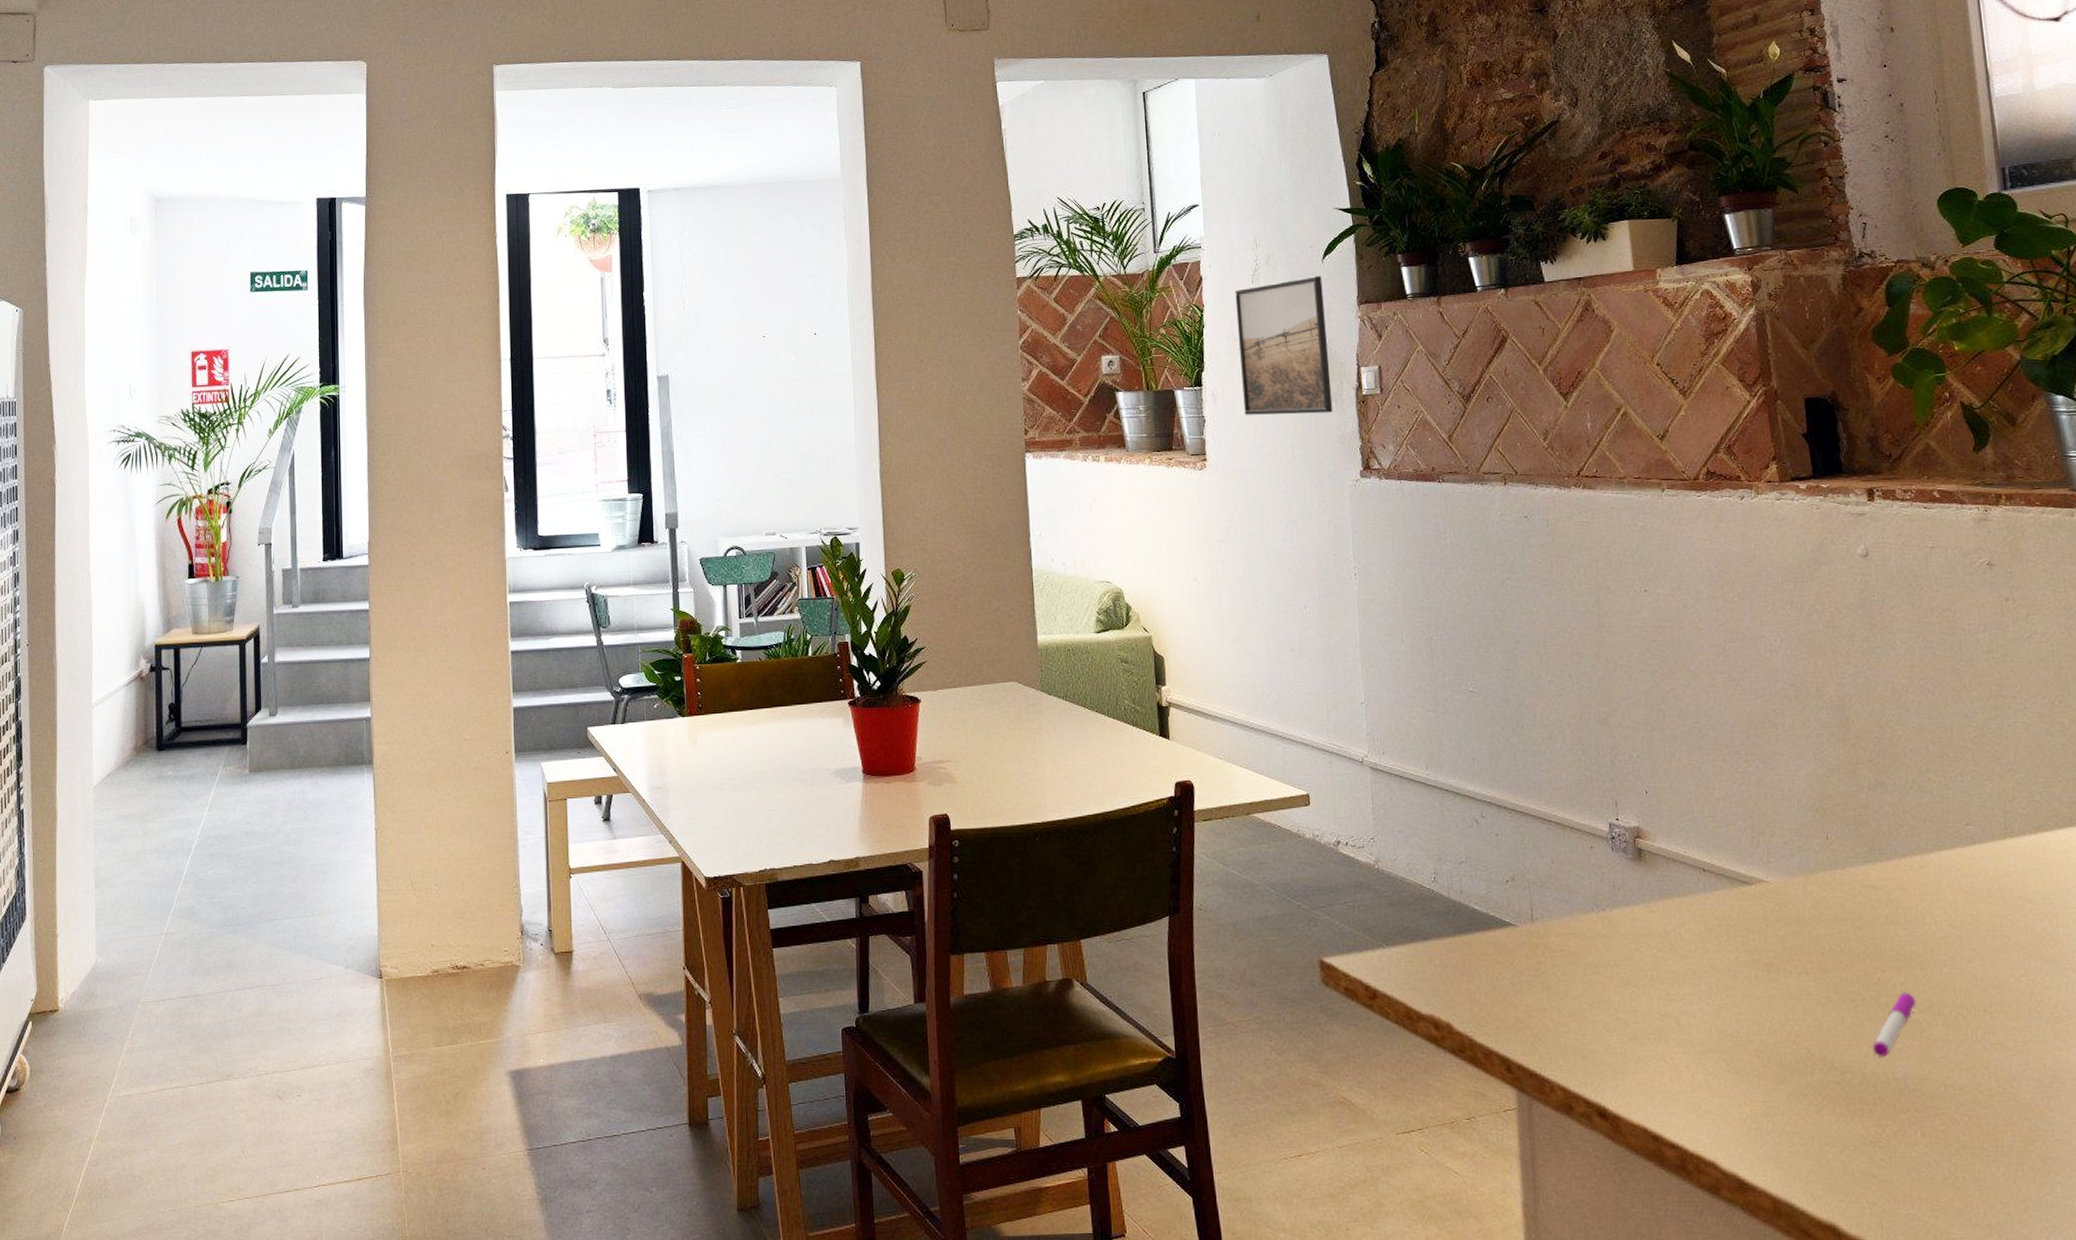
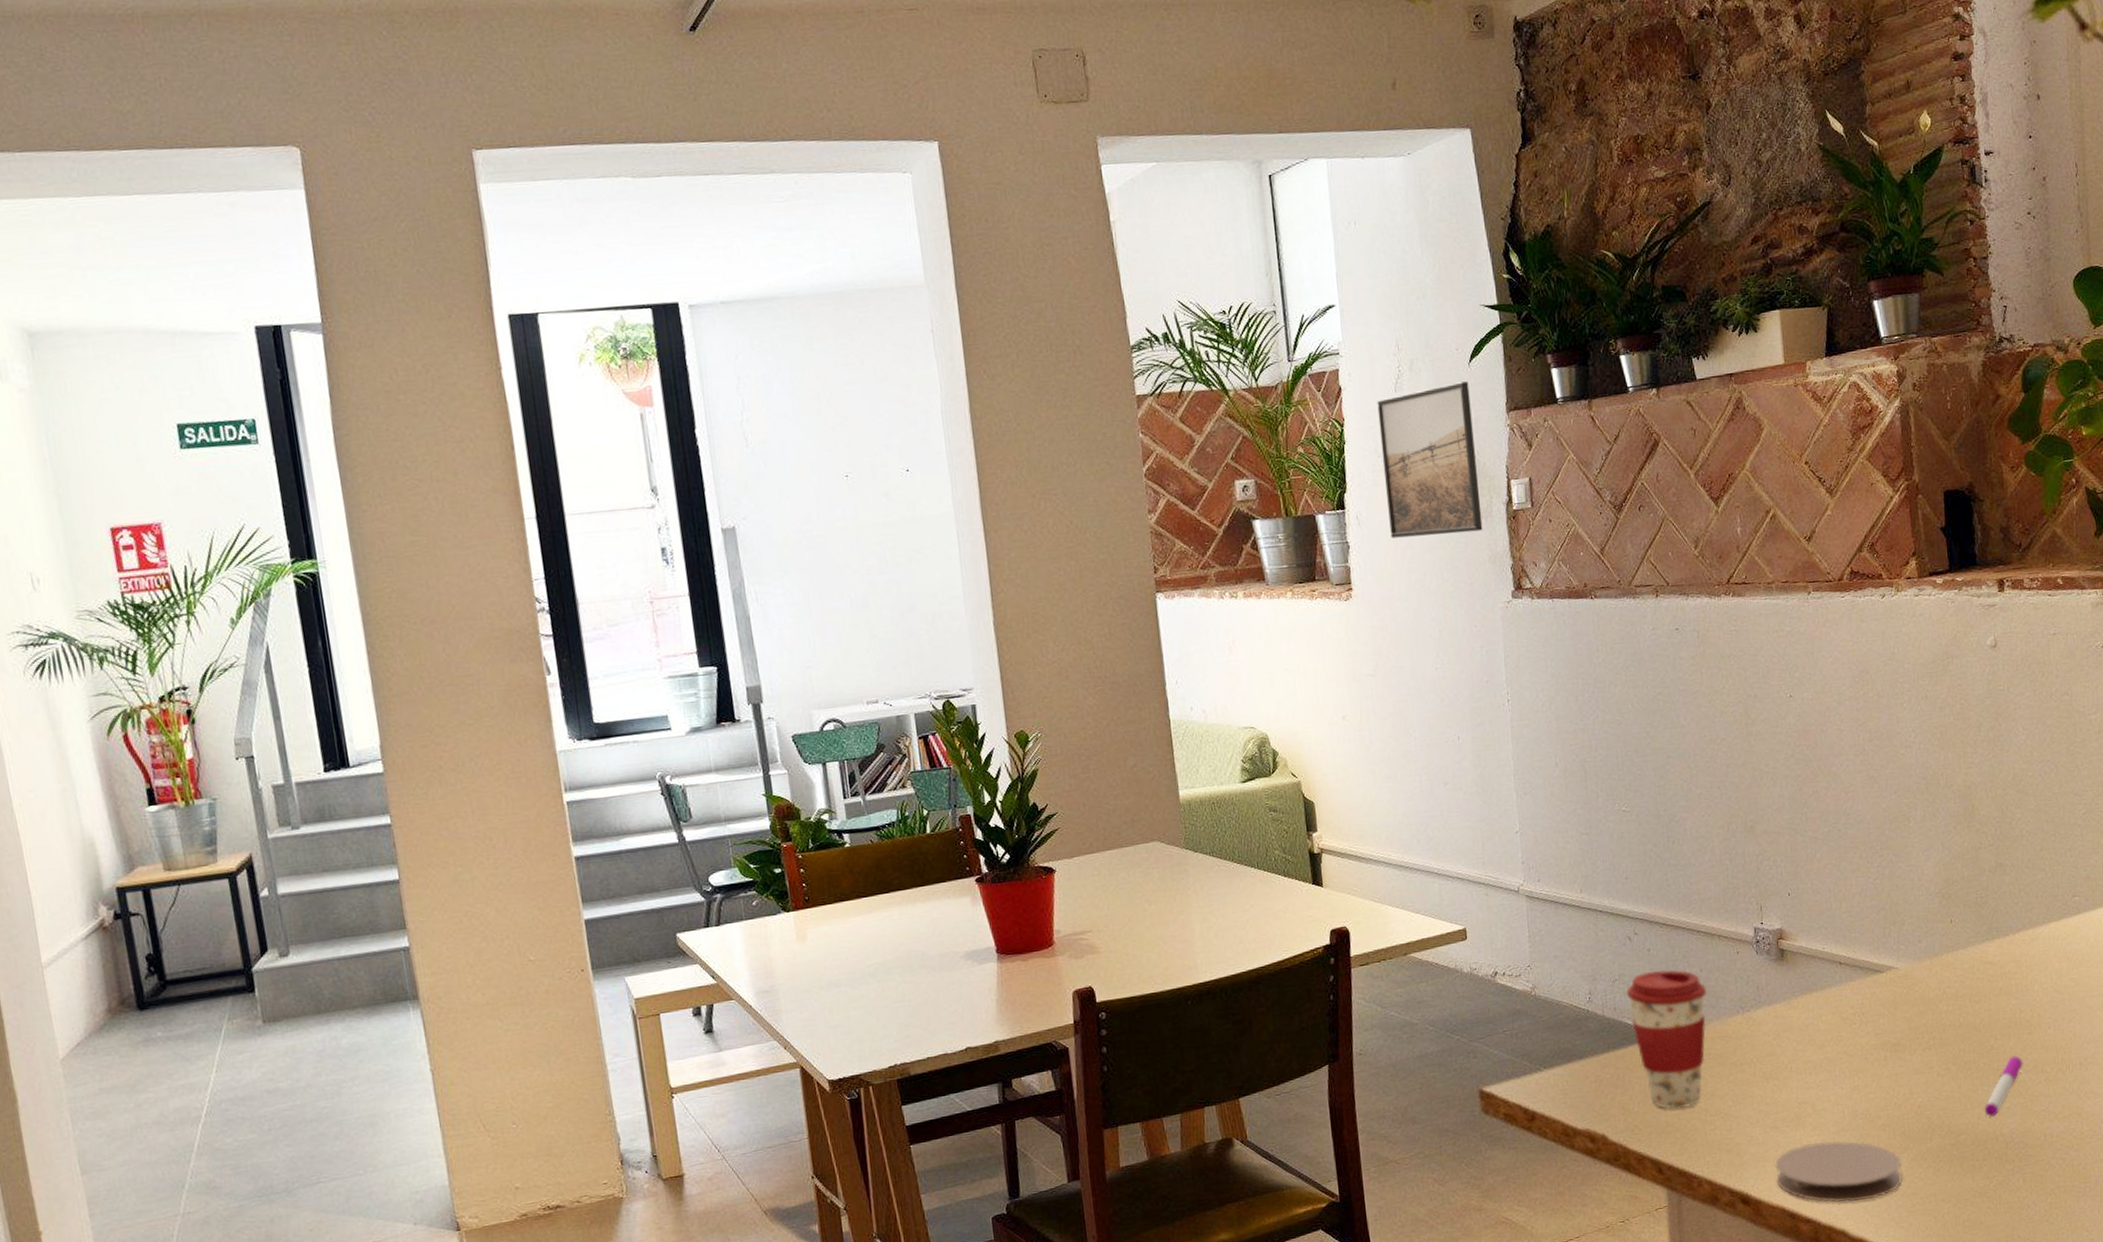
coffee cup: none [1473,856,1559,1006] -> present [1627,969,1708,1109]
coaster: none [1635,1060,1780,1132] -> present [1775,1140,1902,1203]

